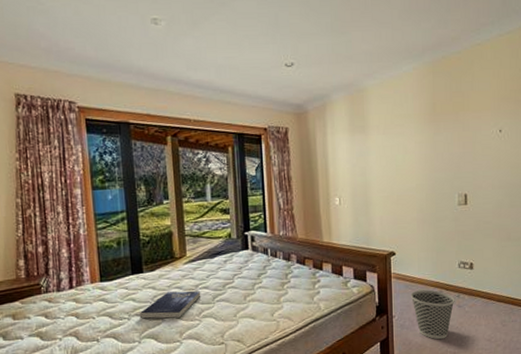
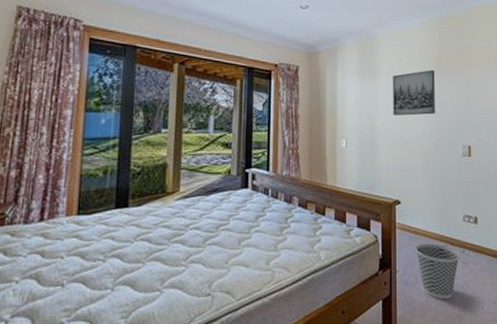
book: present [139,291,201,319] -> none [116,231,191,262]
wall art: none [385,119,430,170] -> present [393,70,435,116]

